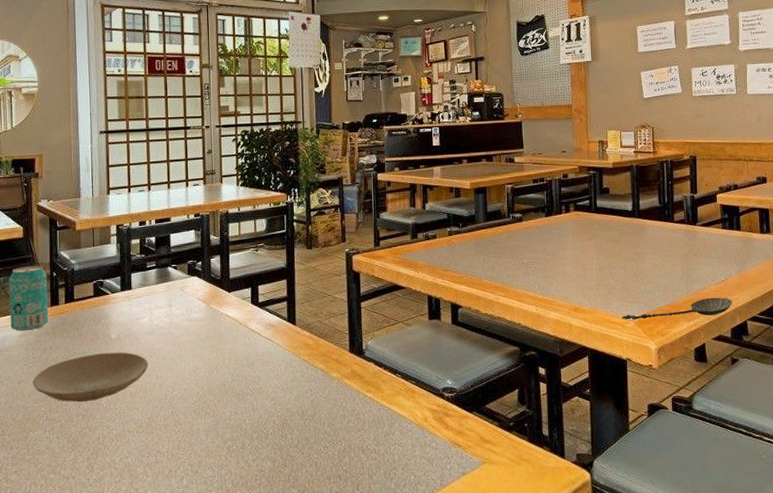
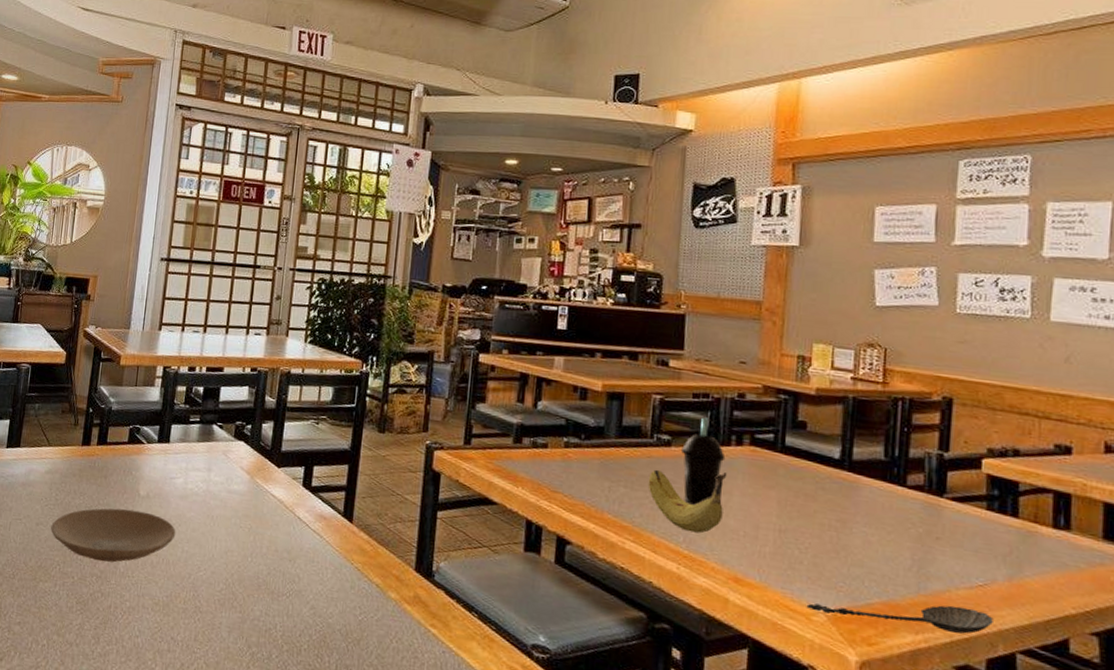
beverage can: present [8,265,49,331] -> none [38,396,83,469]
fruit: none [510,234,562,282] -> present [648,469,728,534]
cup: none [530,196,560,262] -> present [681,417,726,507]

